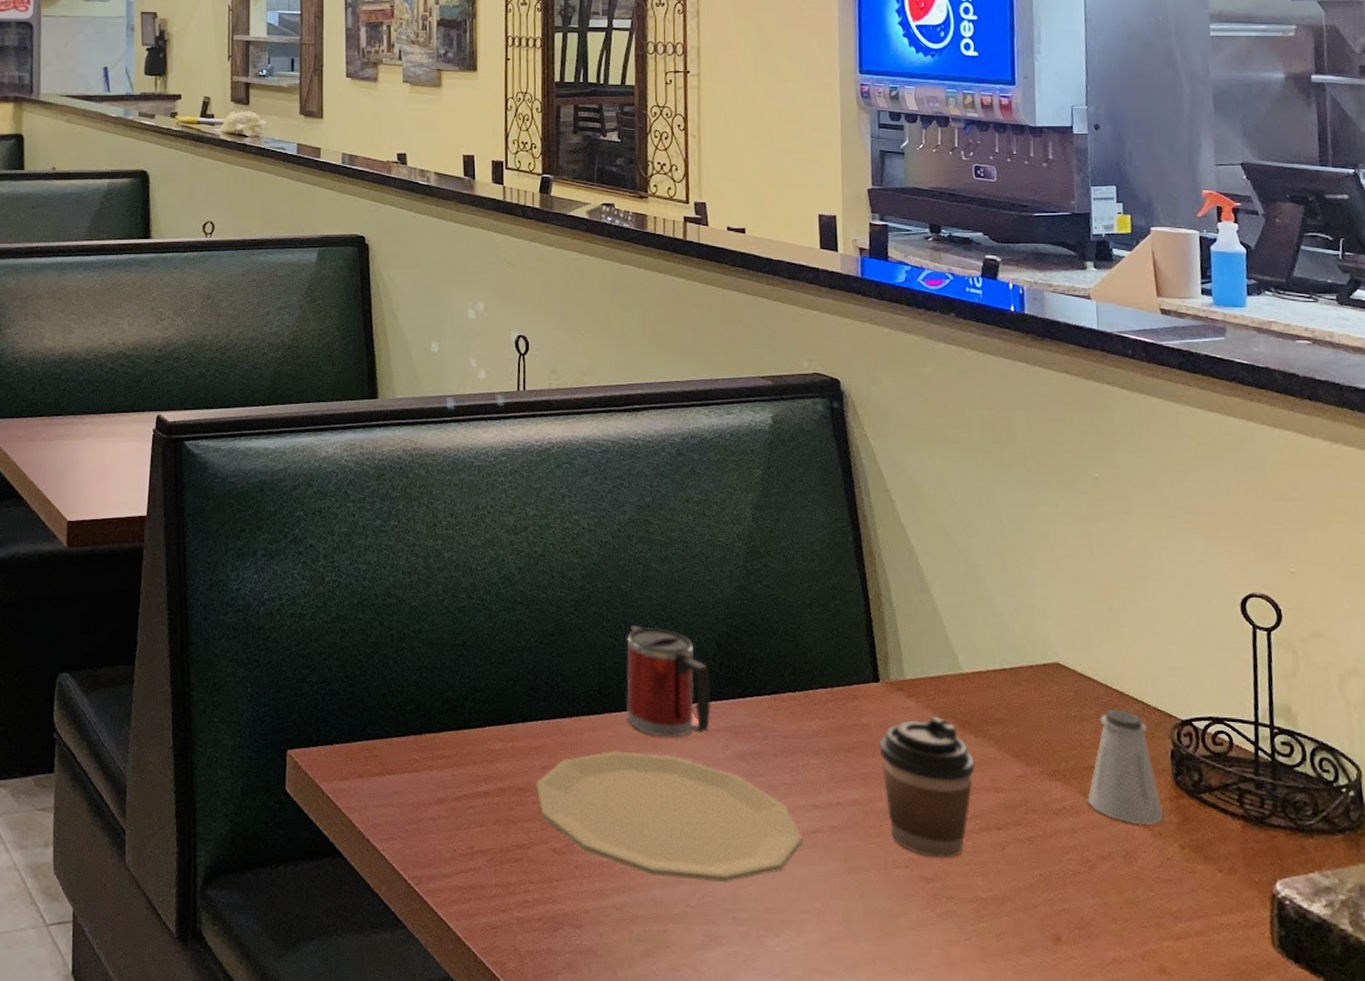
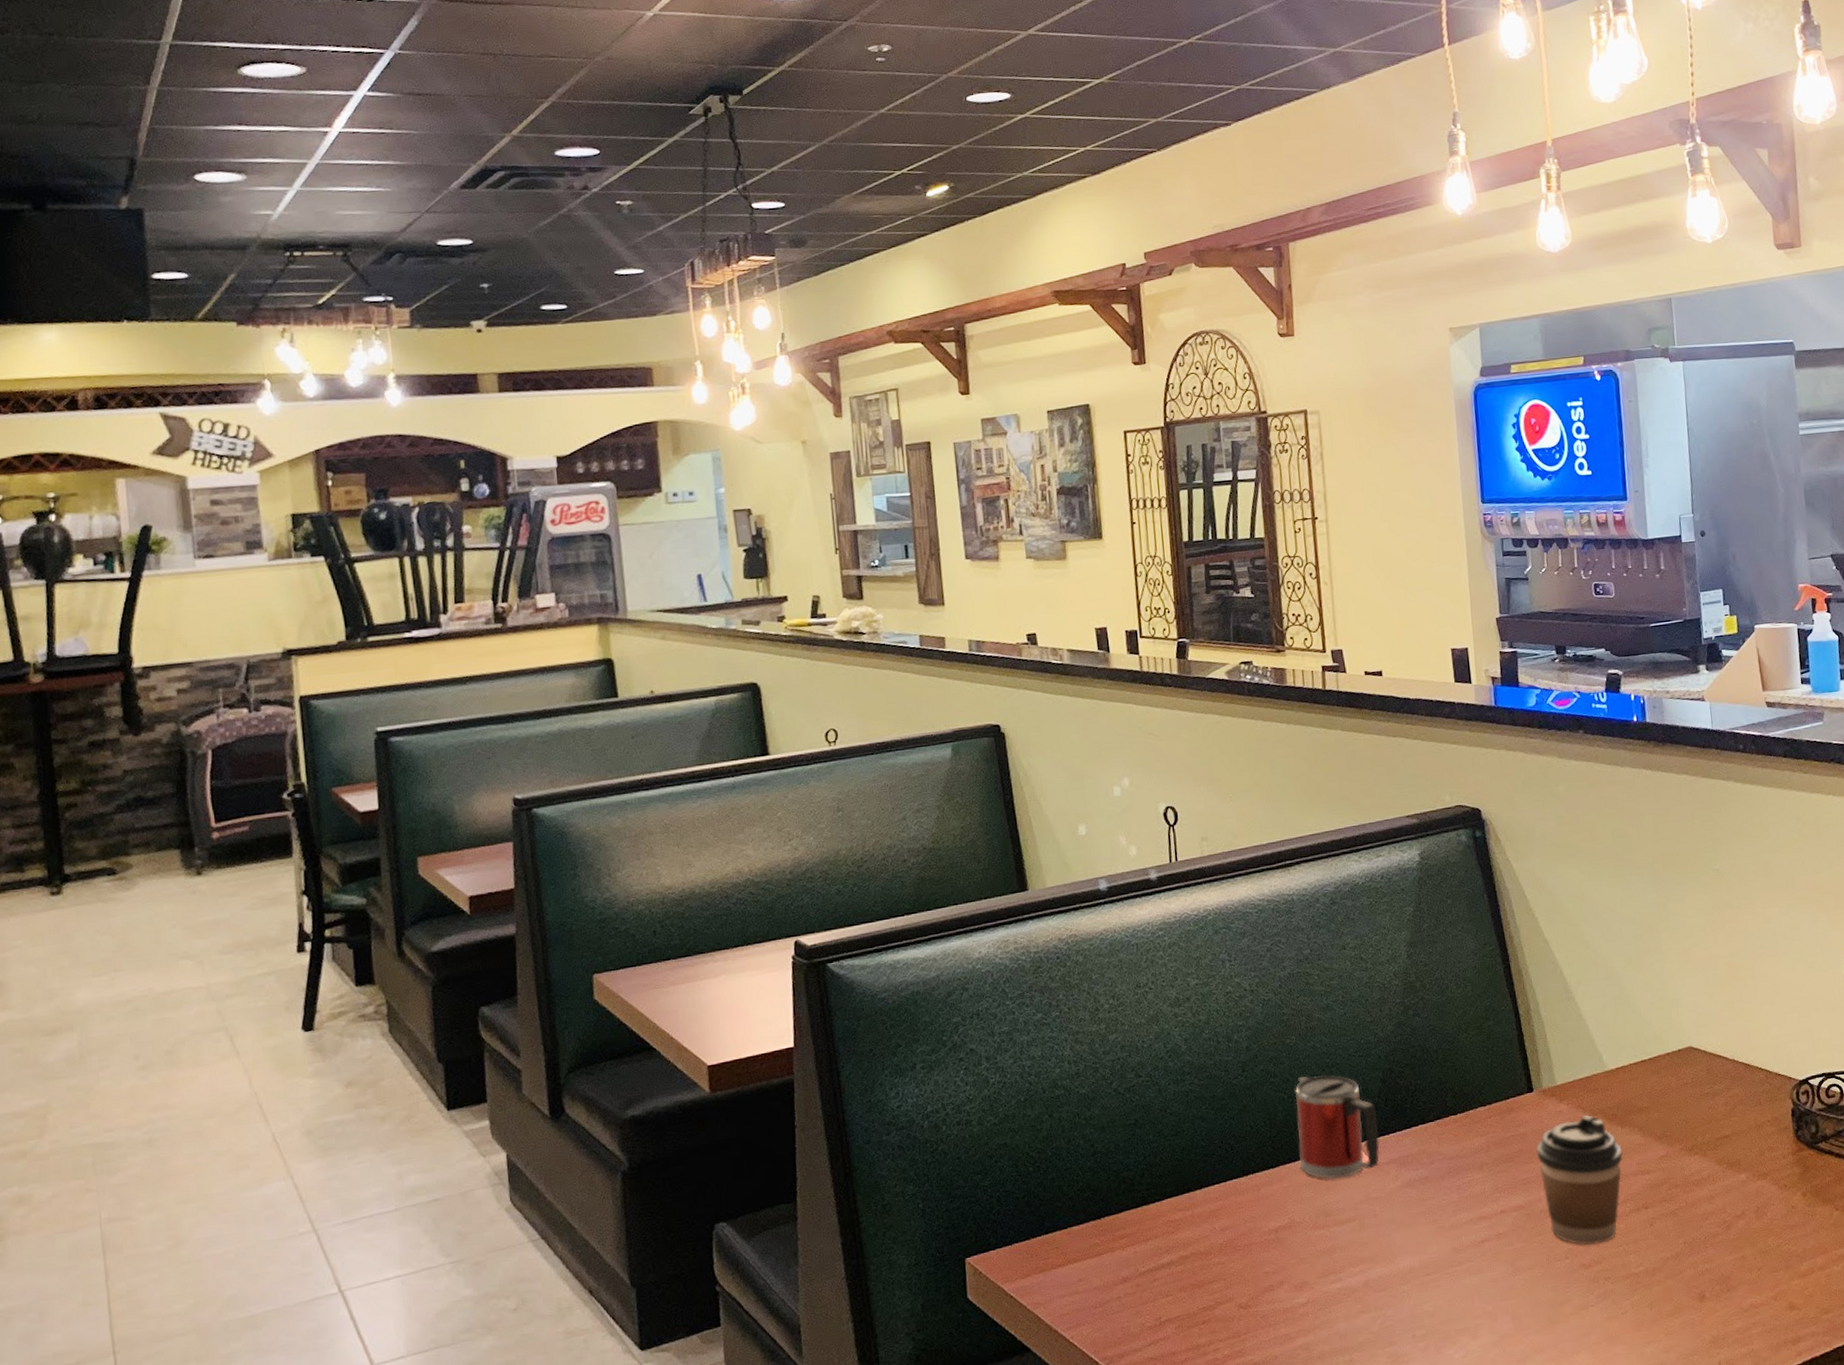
plate: present [536,750,803,883] -> none [1217,1195,1473,1313]
saltshaker: present [1086,709,1163,826] -> none [1721,1079,1787,1182]

